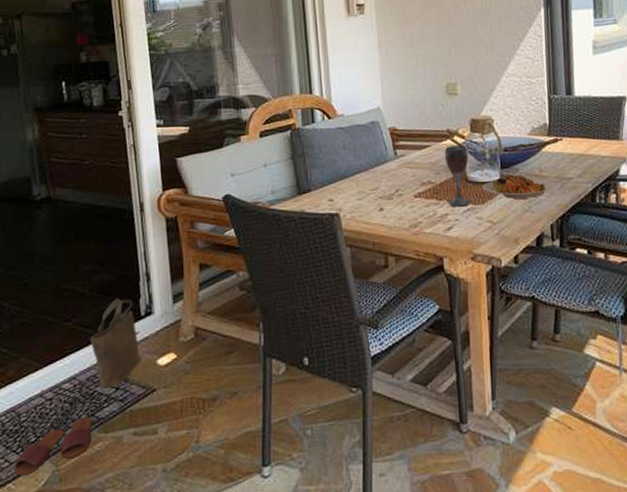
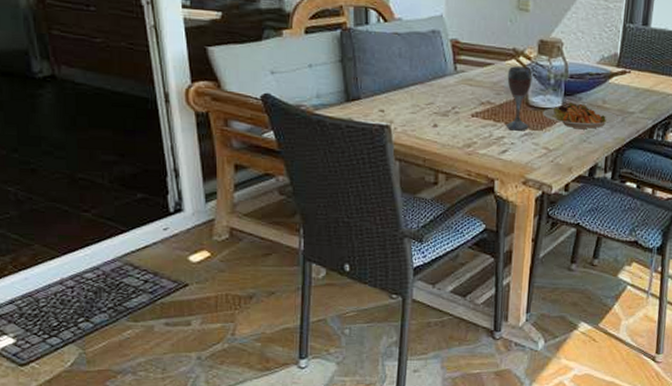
slippers: present [13,416,92,476] -> none [36,306,120,357]
tote bag: present [90,298,142,389] -> none [112,192,173,281]

